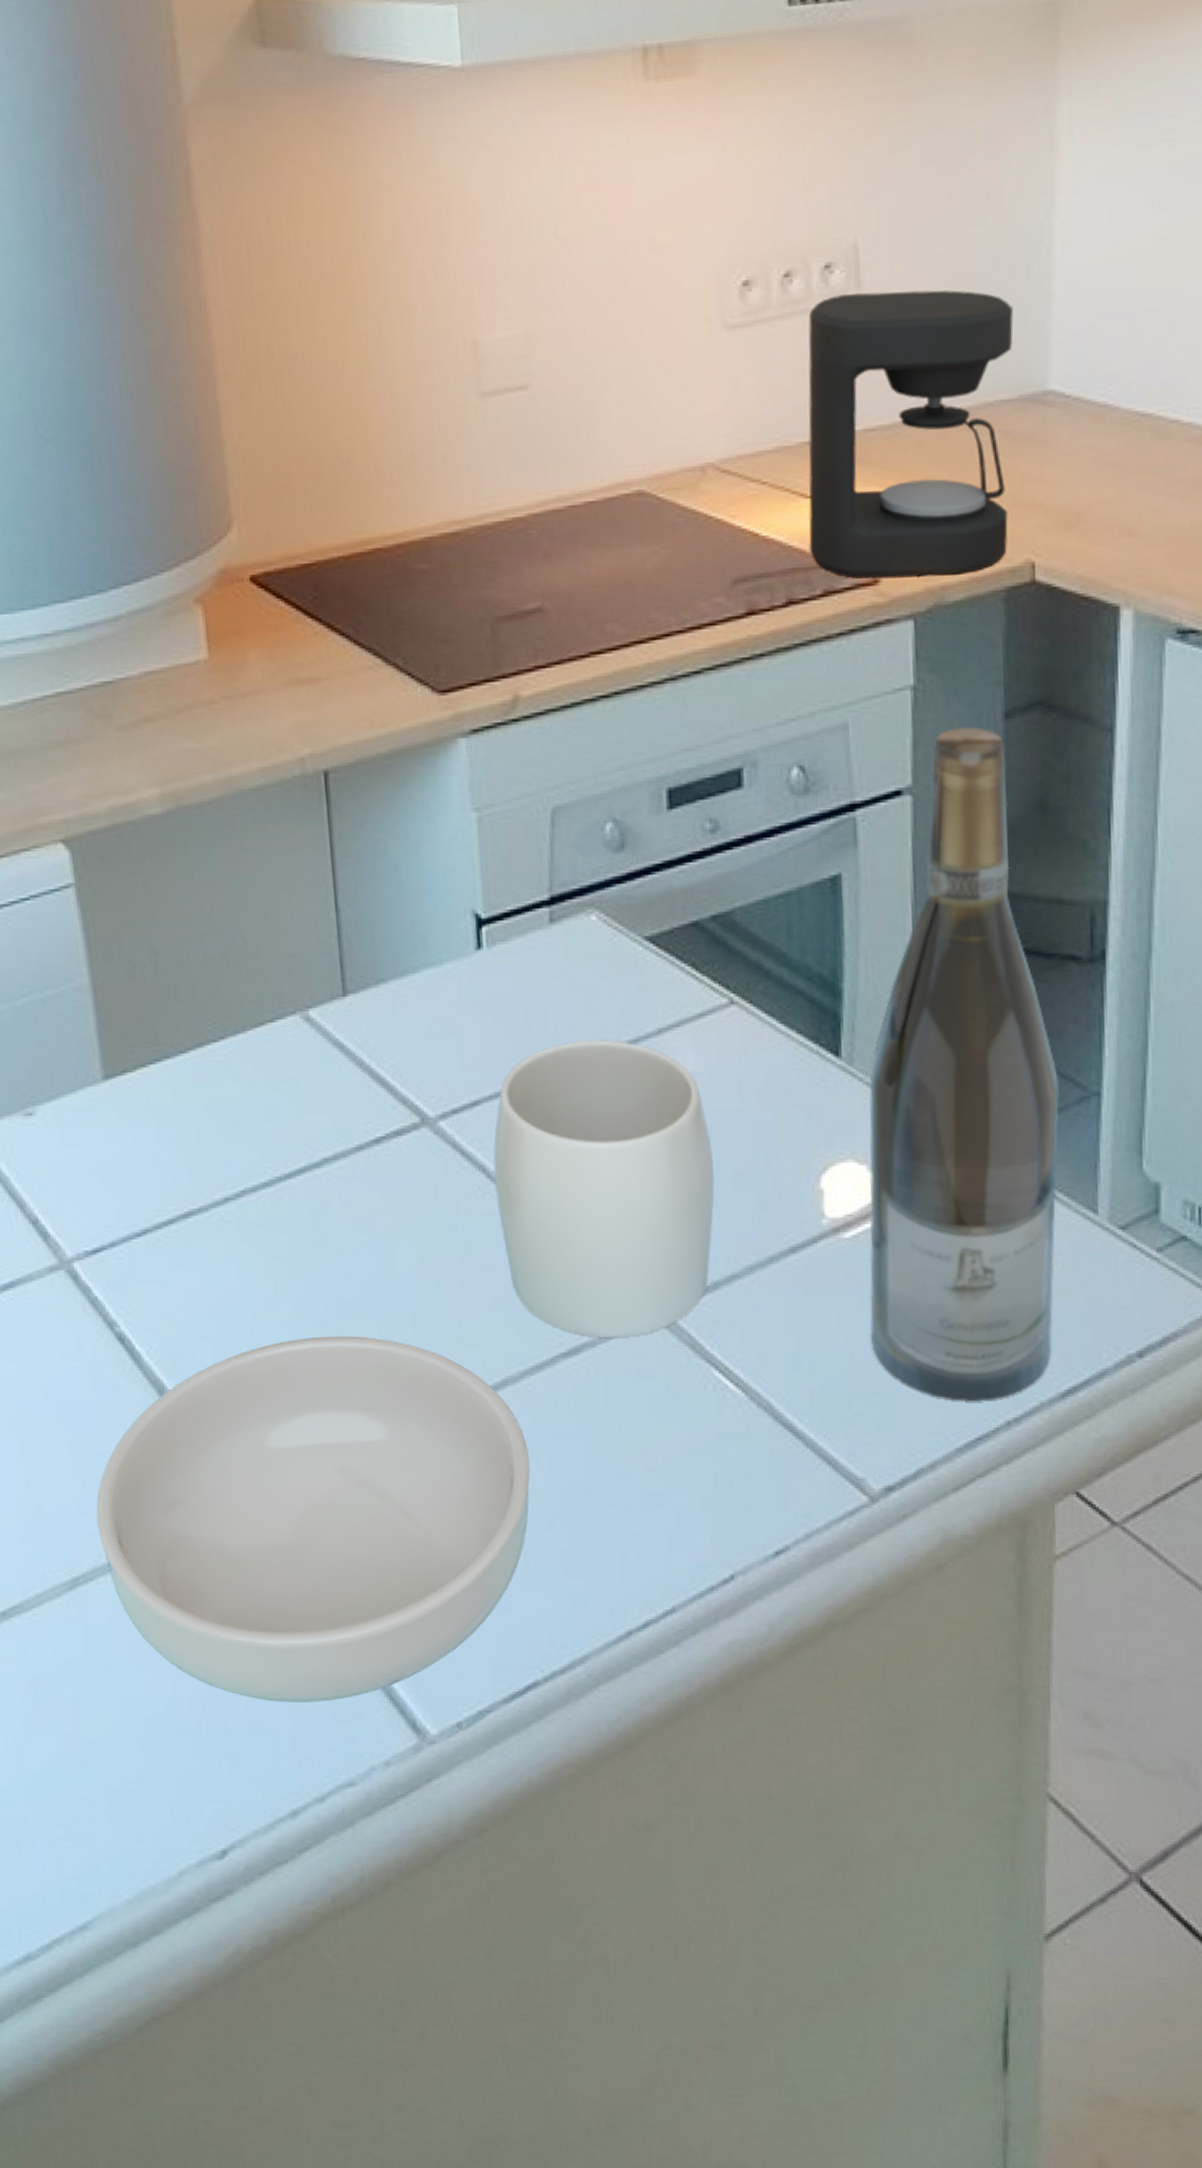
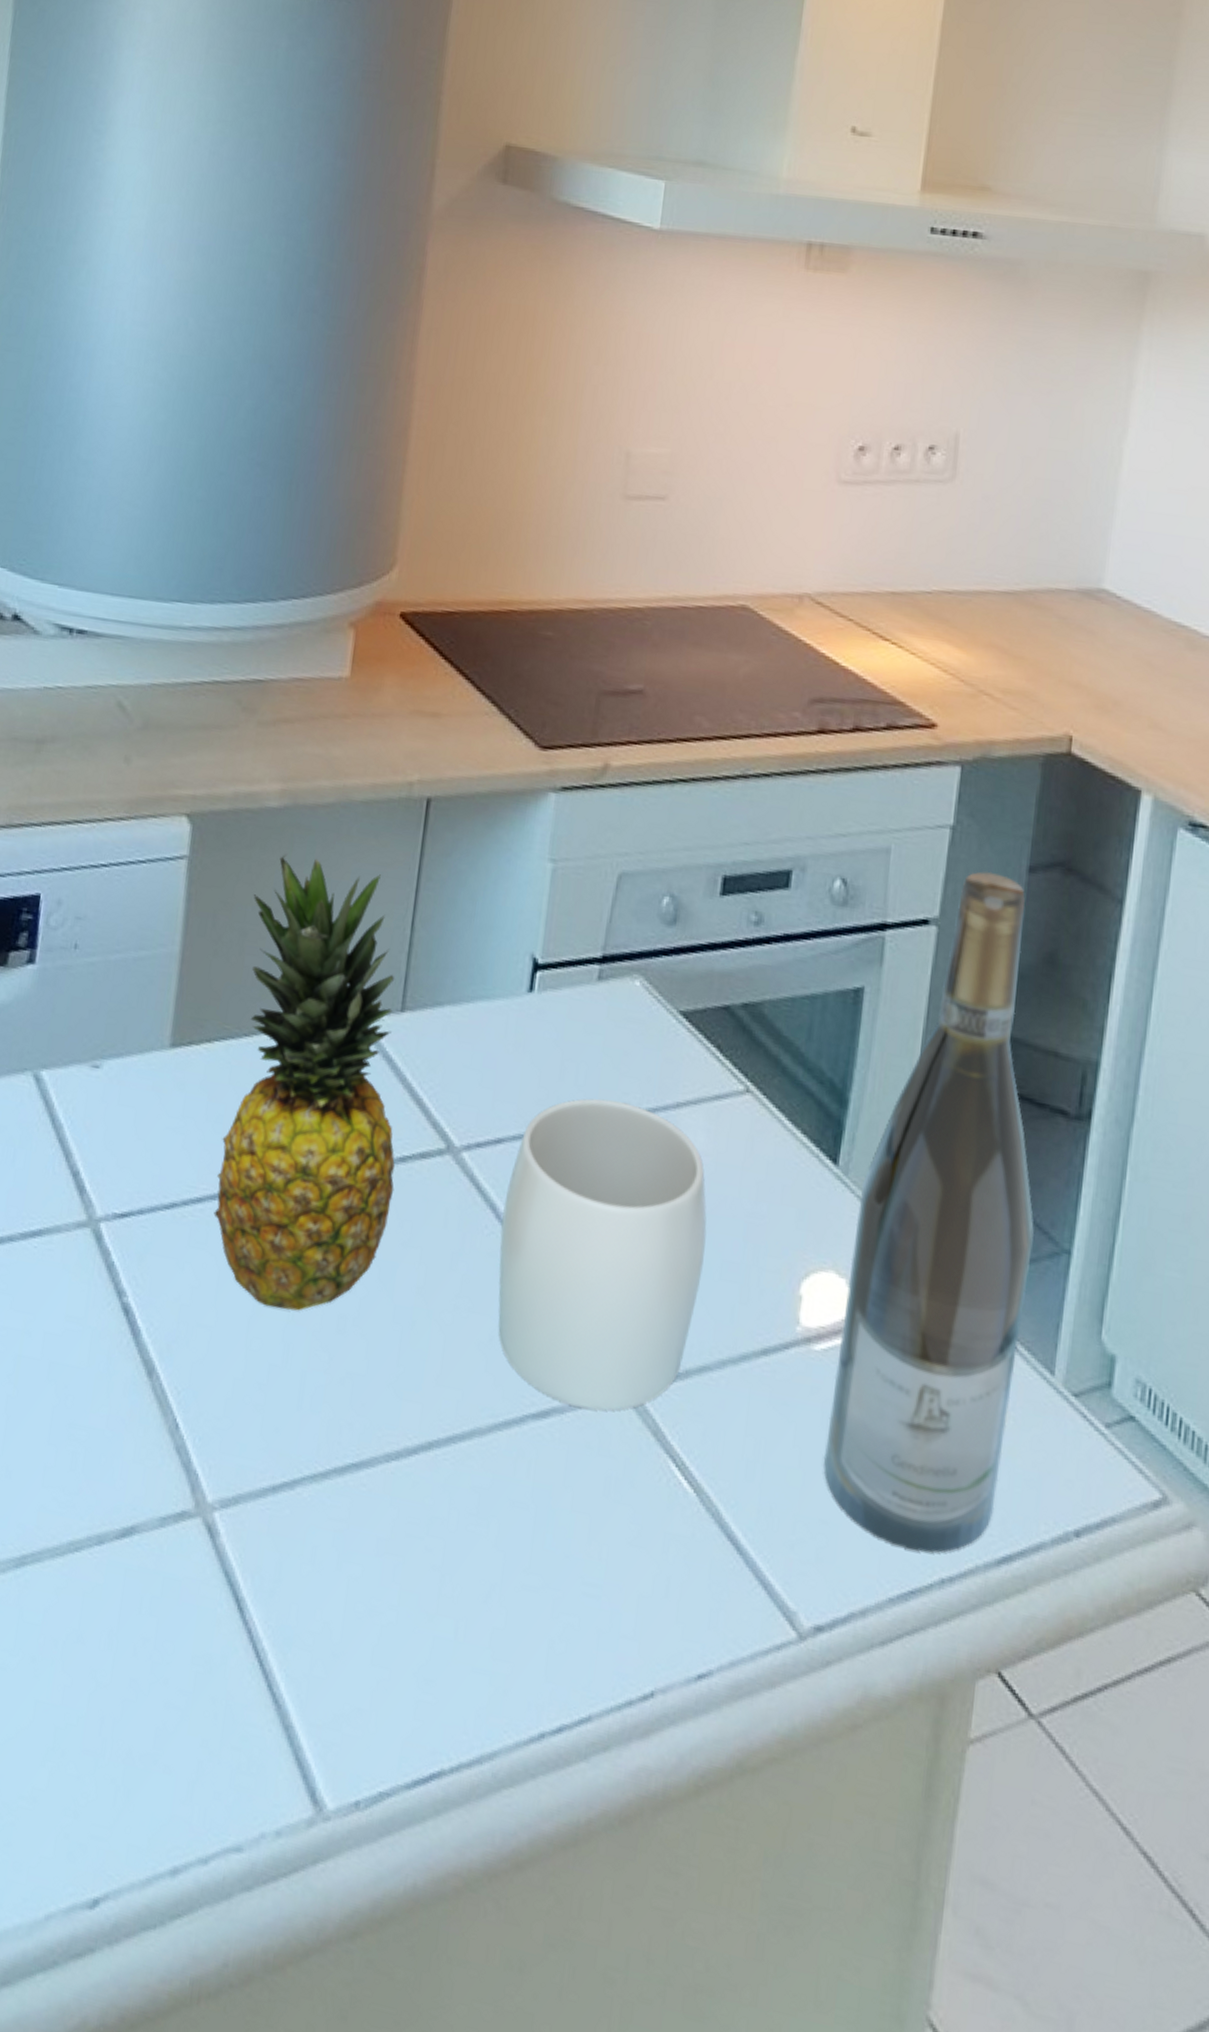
bowl: present [96,1336,530,1702] -> none [57,1345,482,1749]
fruit: none [155,858,375,1307] -> present [213,853,395,1311]
coffee maker: present [808,290,1014,578] -> none [880,473,1081,735]

